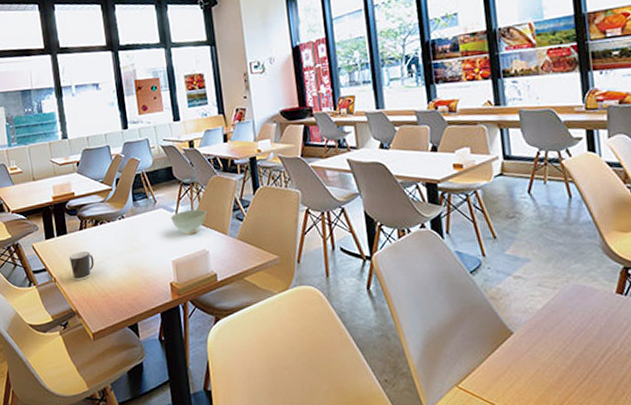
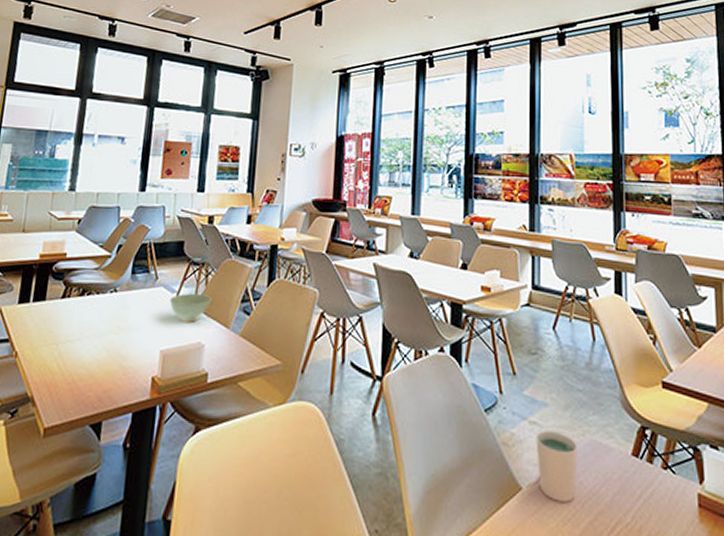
mug: present [70,251,95,280] -> none [39,324,70,359]
cup: none [521,281,564,340] -> present [536,430,578,502]

